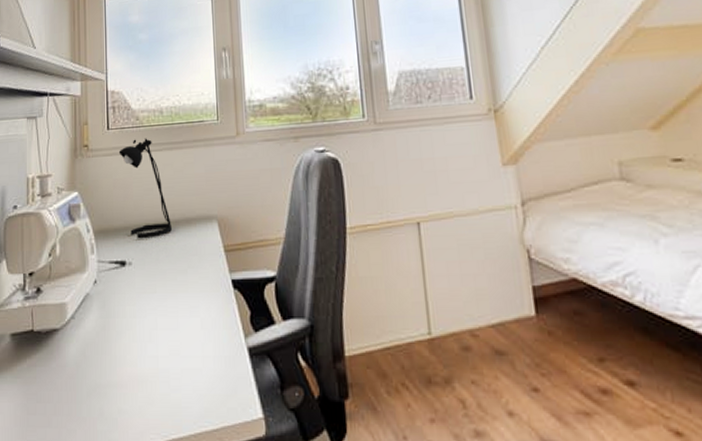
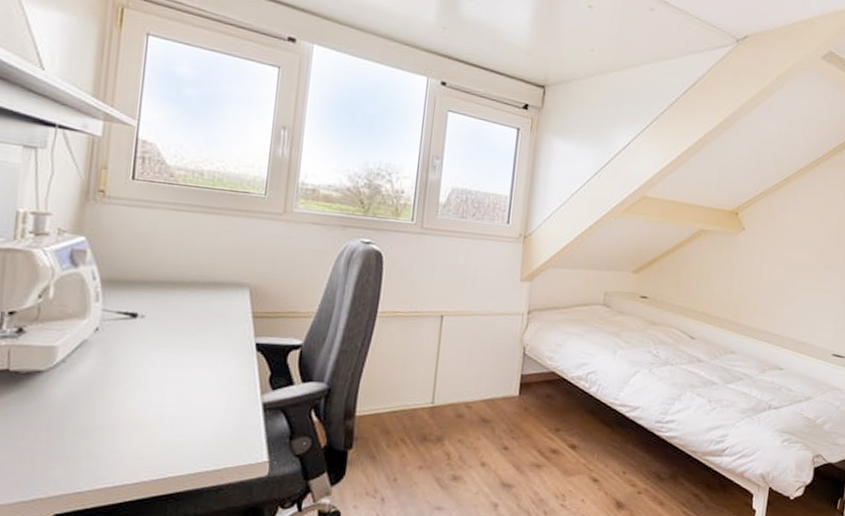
desk lamp: present [118,138,172,239] -> none [143,195,198,295]

